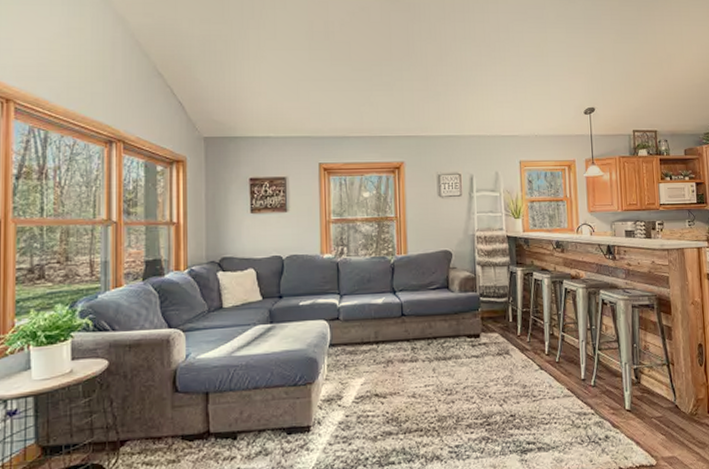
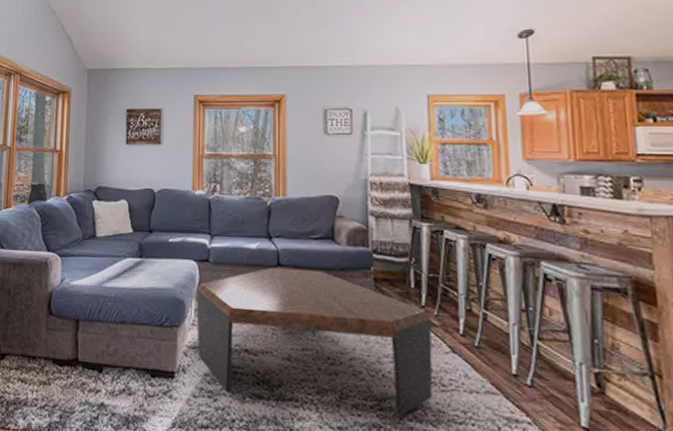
coffee table: none [328,316,527,434] -> present [196,267,433,416]

